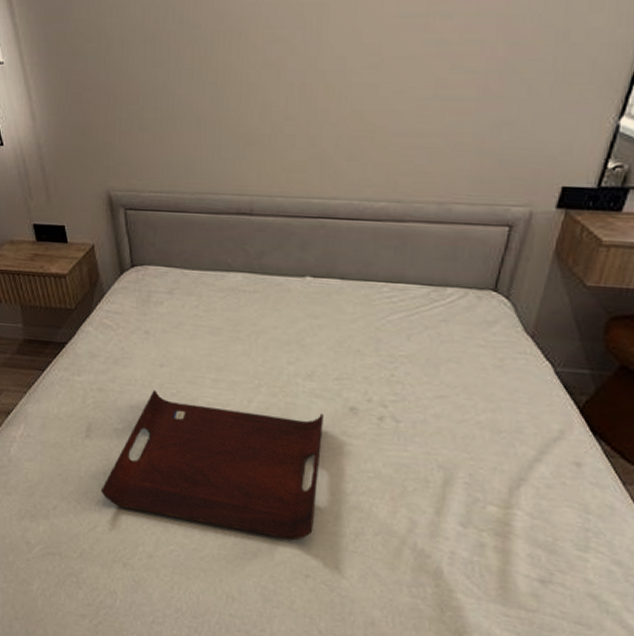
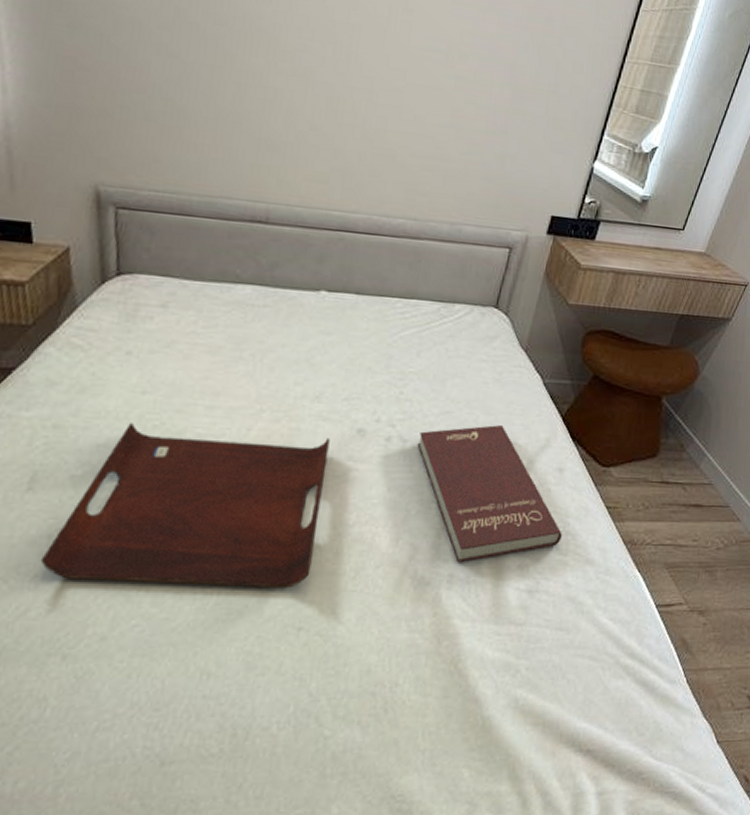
book: none [411,412,581,543] -> present [417,425,562,563]

